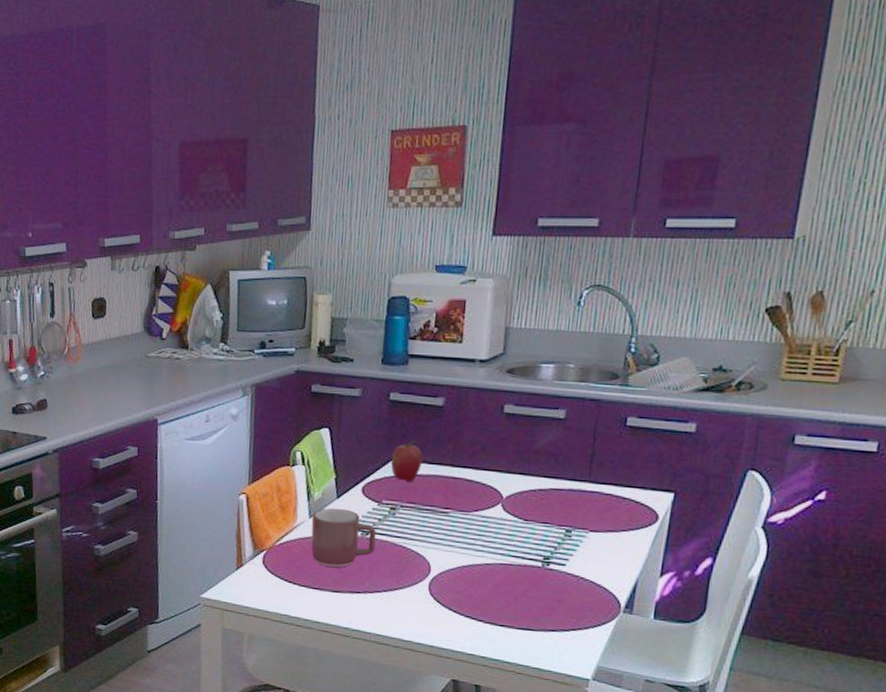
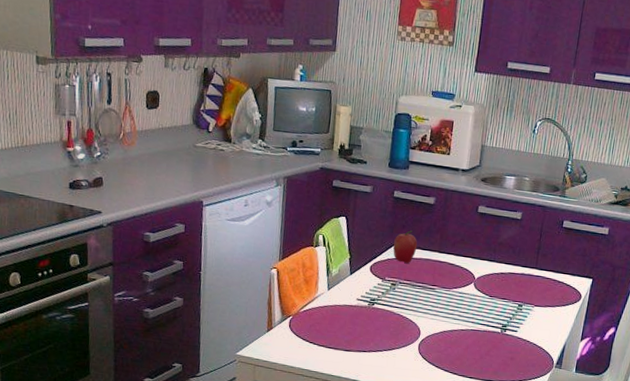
mug: present [311,508,377,568] -> none [328,282,380,331]

